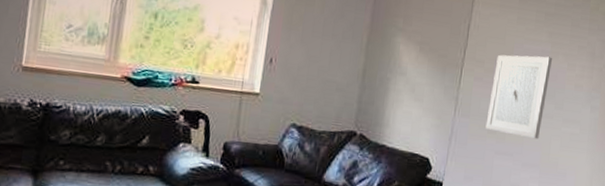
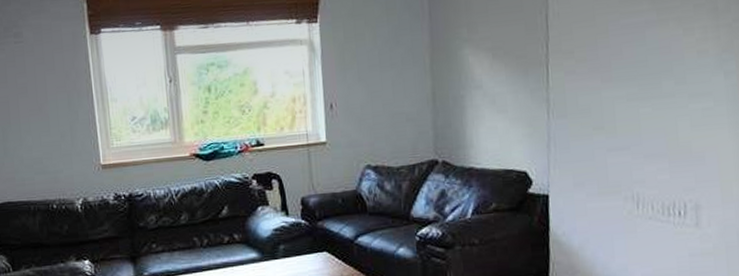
wall art: present [485,54,552,139] -> none [588,26,662,126]

